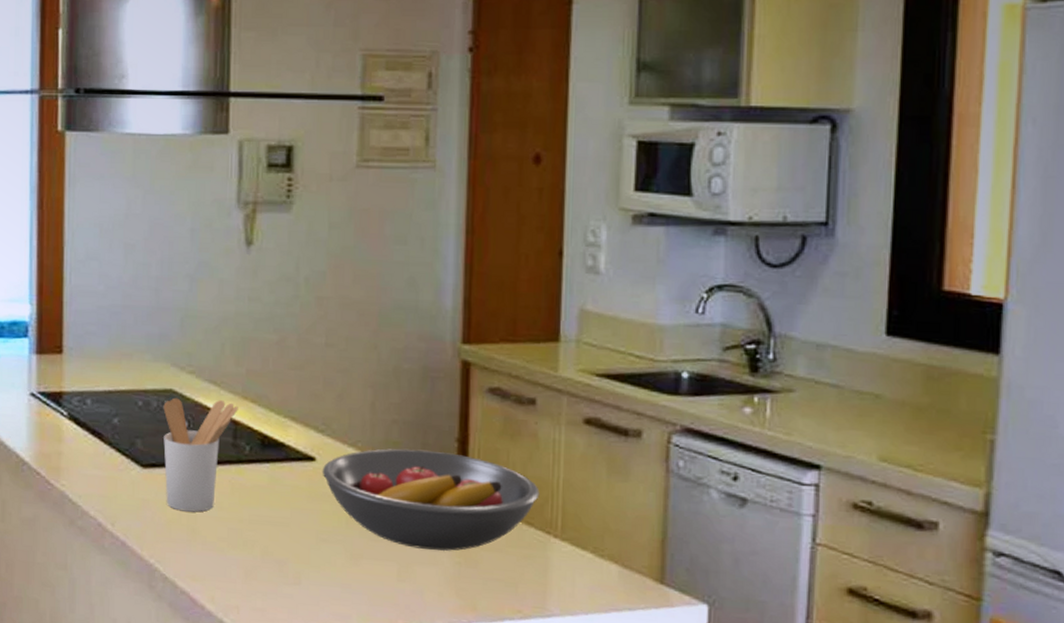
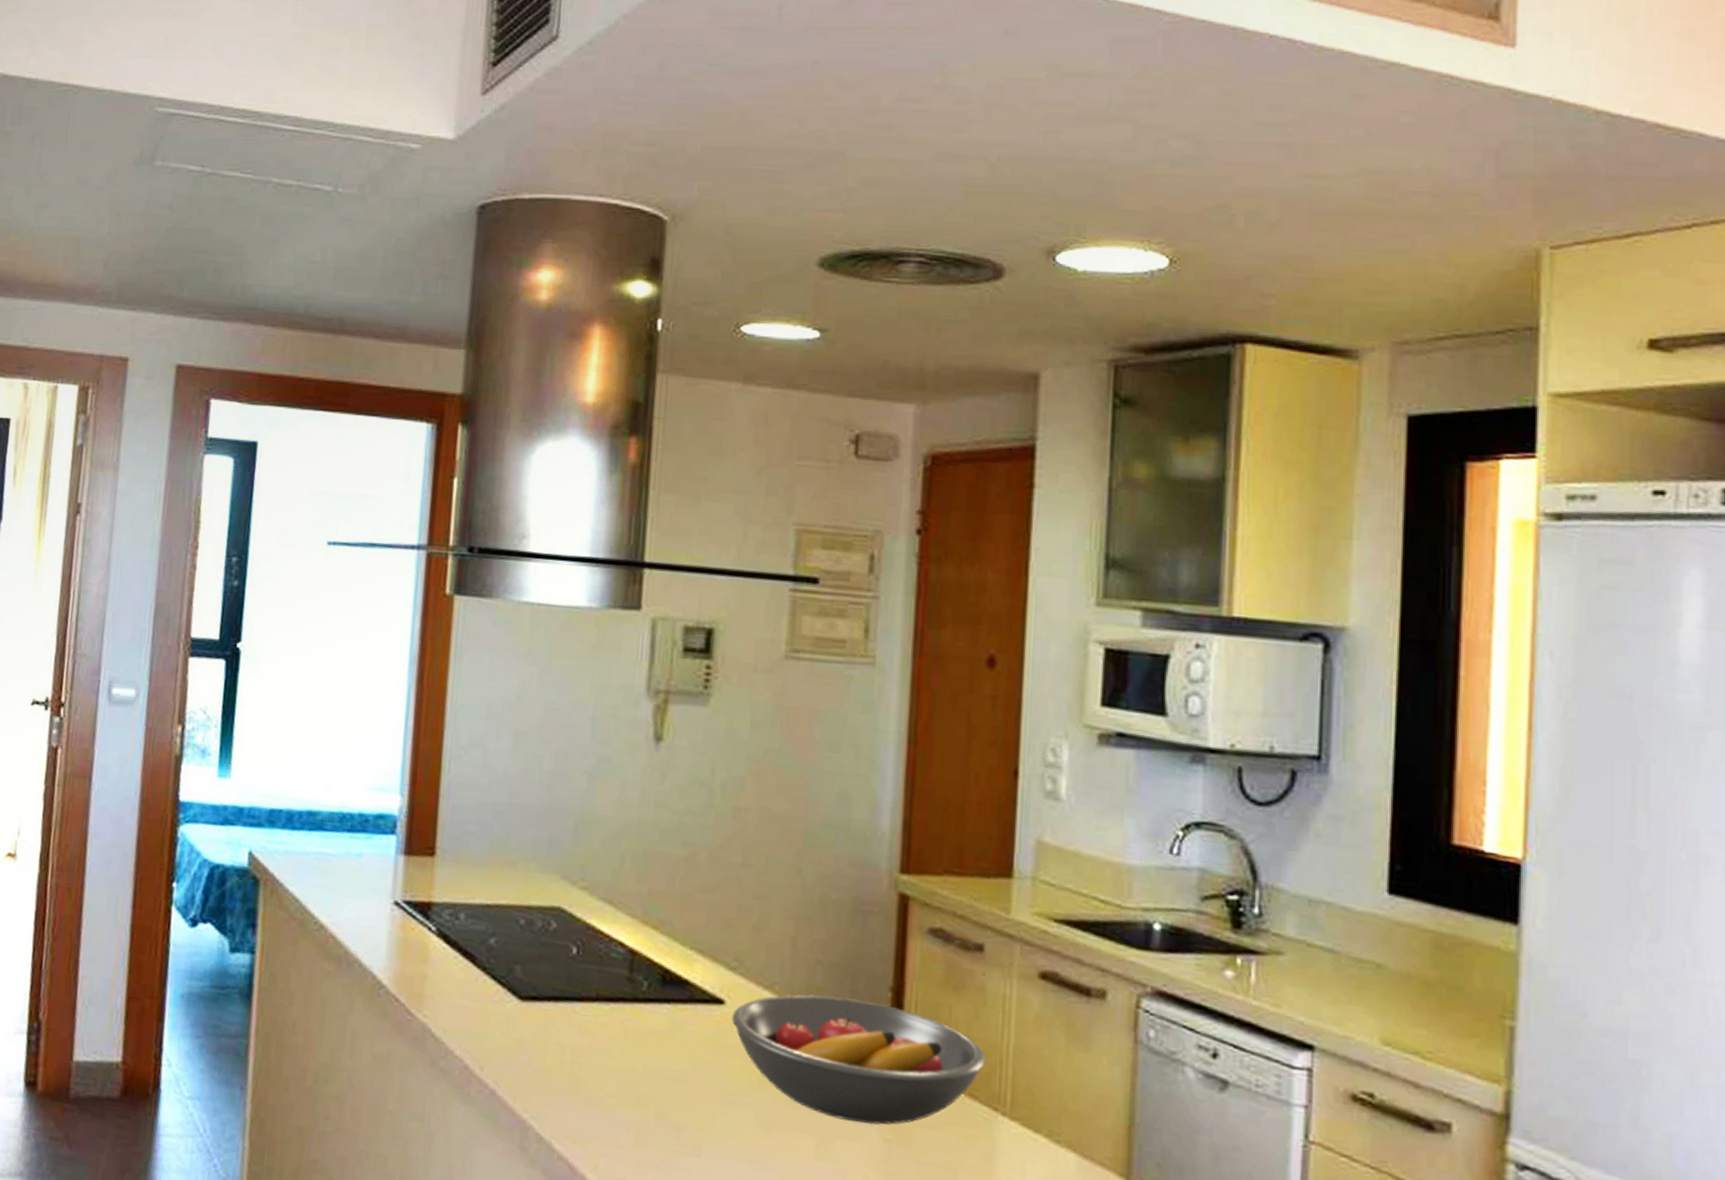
utensil holder: present [163,397,238,512] -> none [546,917,637,1059]

